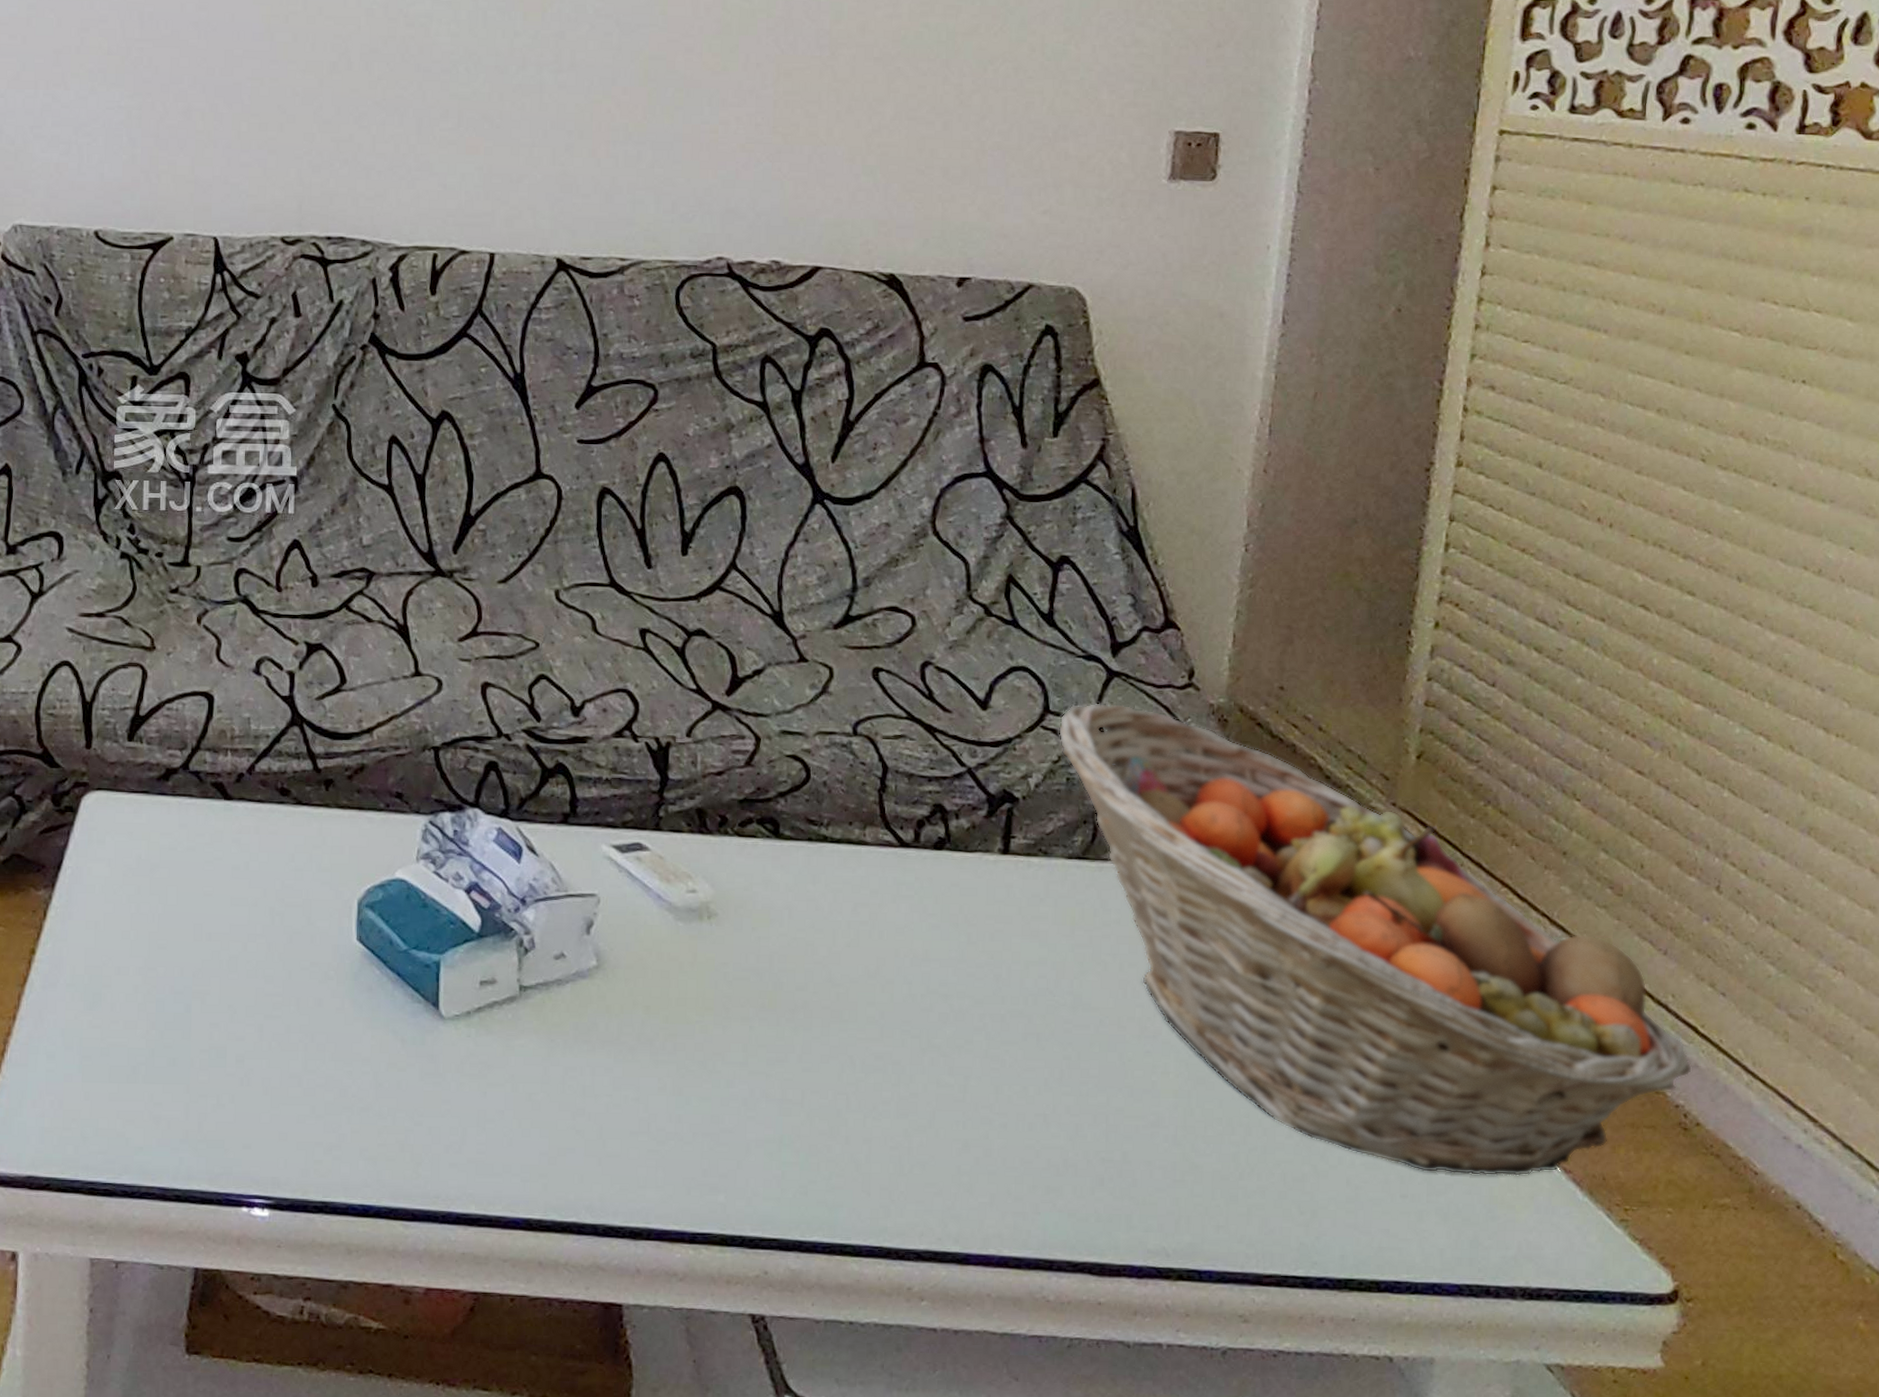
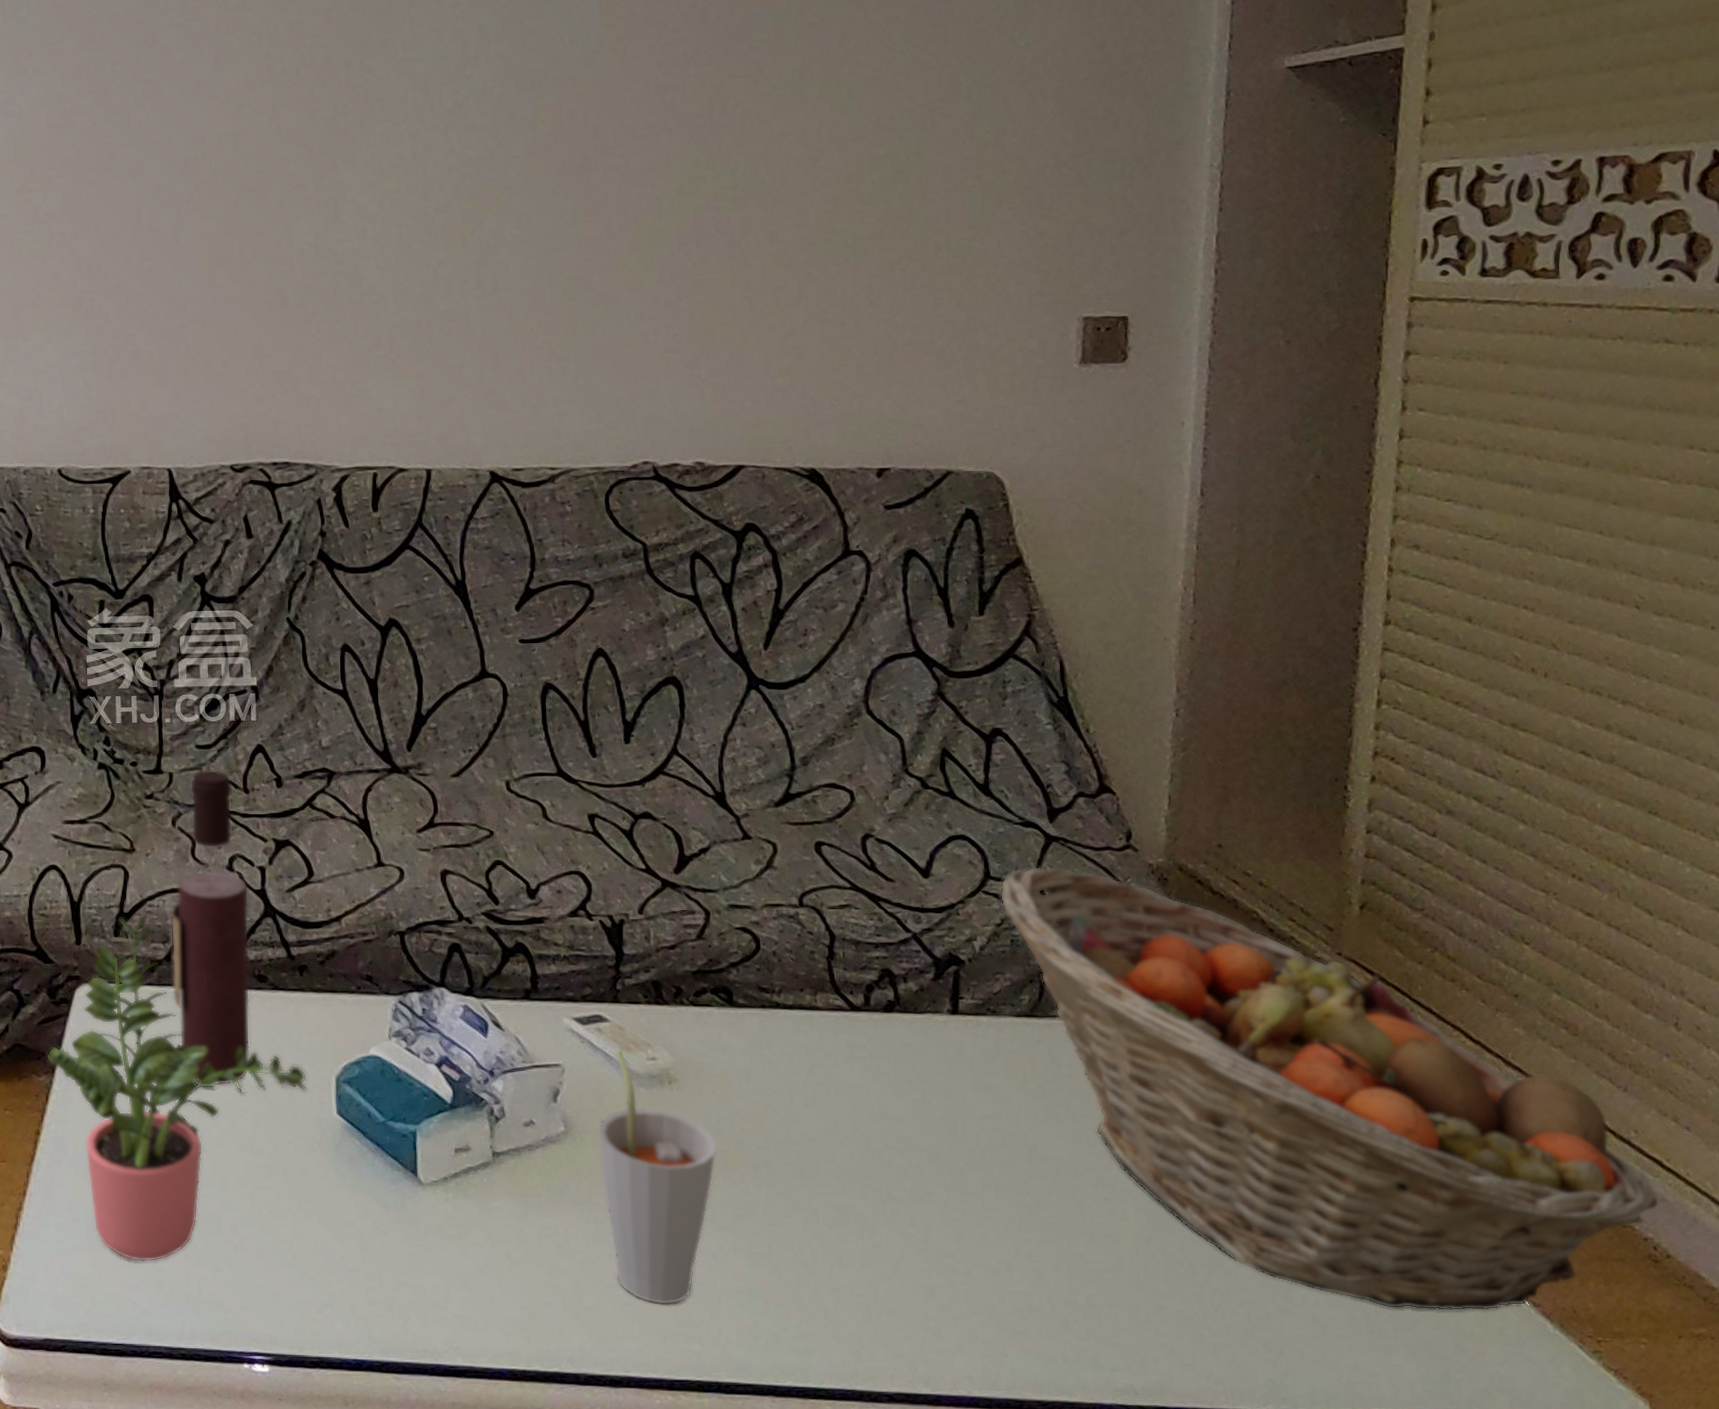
potted plant: none [47,716,327,1095] -> present [47,913,308,1262]
wine bottle: none [187,564,276,906] -> present [170,769,252,1086]
cup: none [630,880,755,1154] -> present [597,1049,717,1306]

